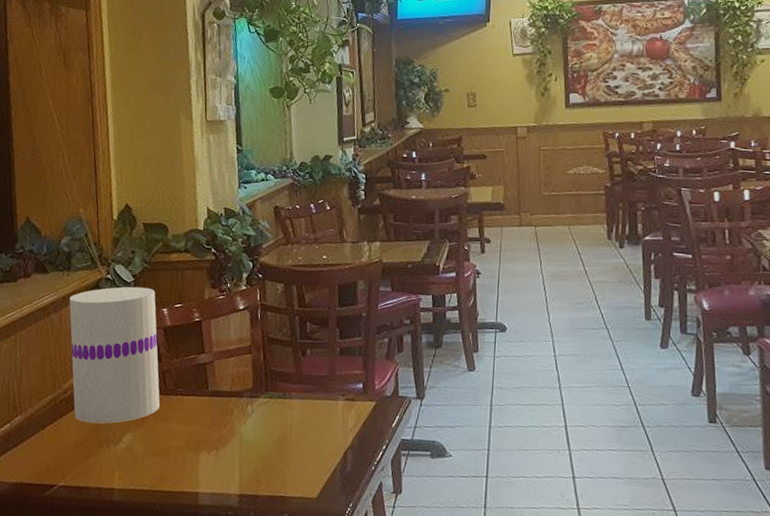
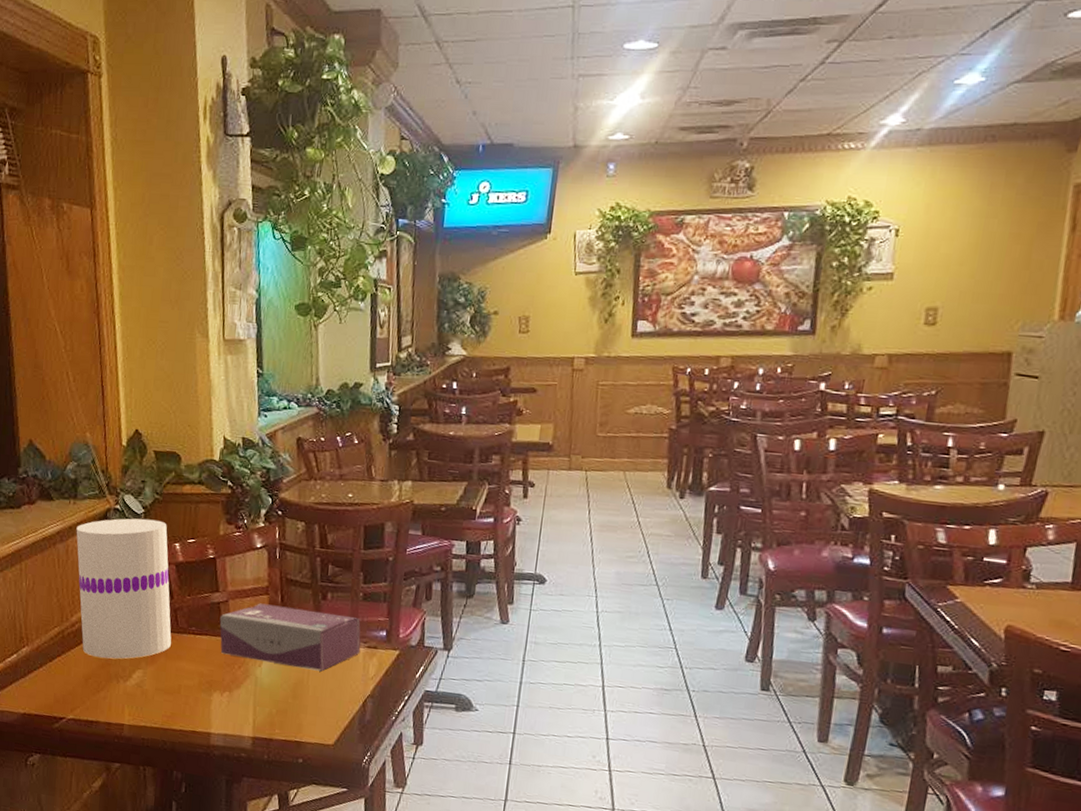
tissue box: none [206,362,340,426] -> present [219,603,361,672]

